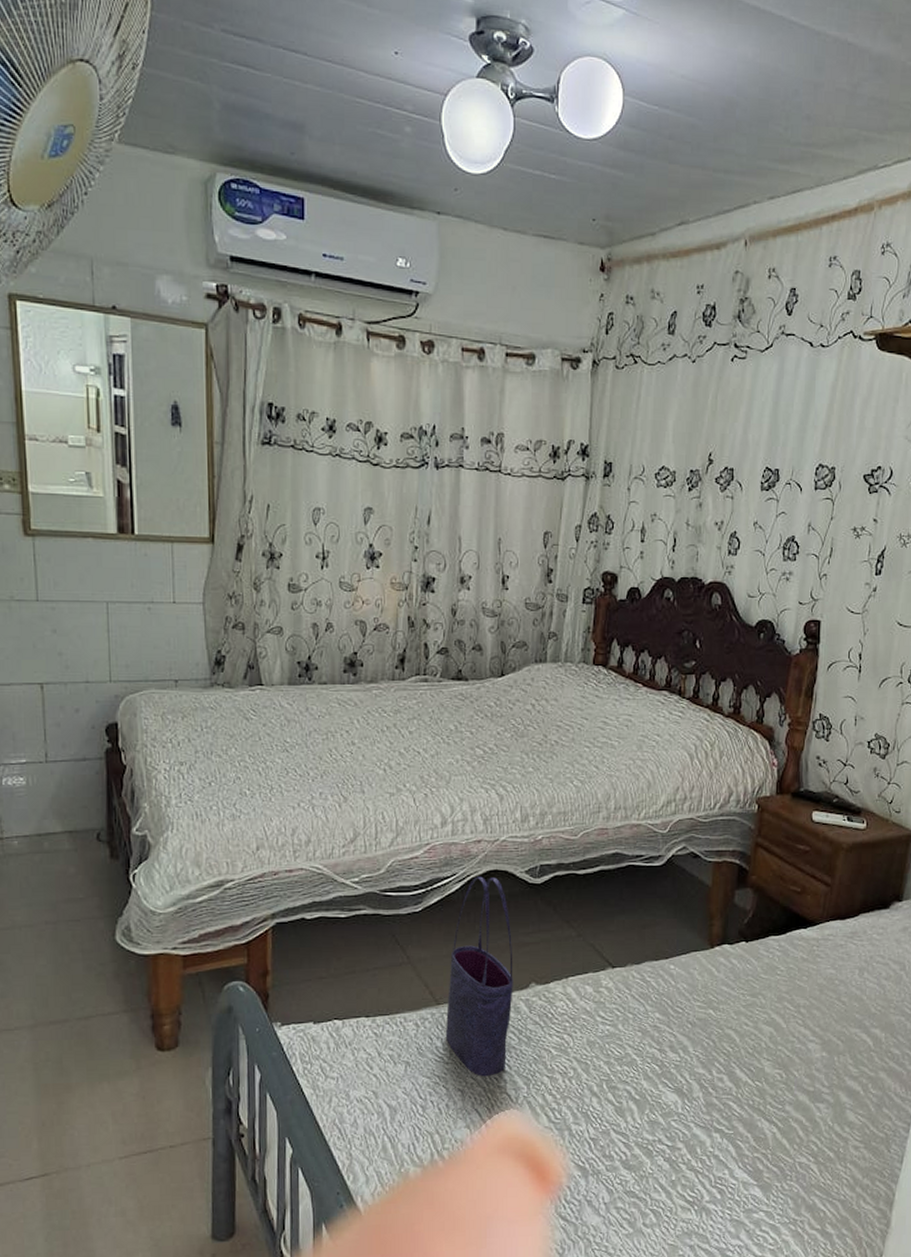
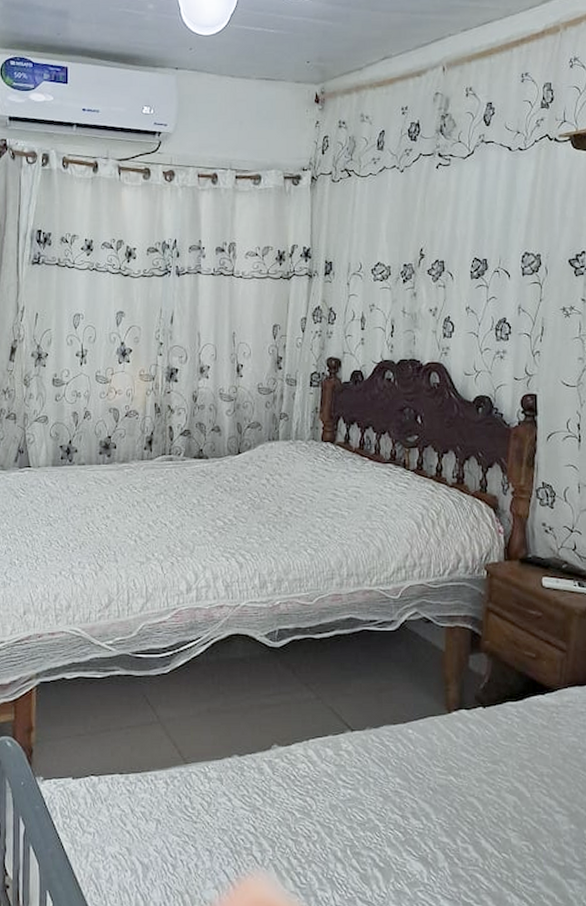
tote bag: present [445,876,513,1077] -> none [193,640,257,837]

